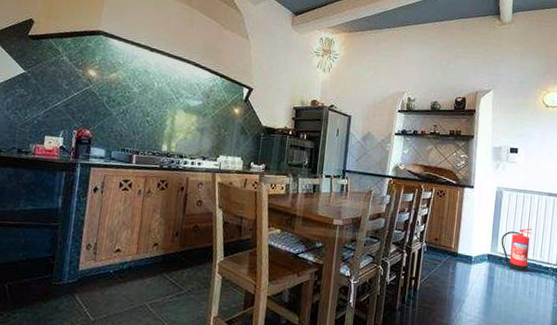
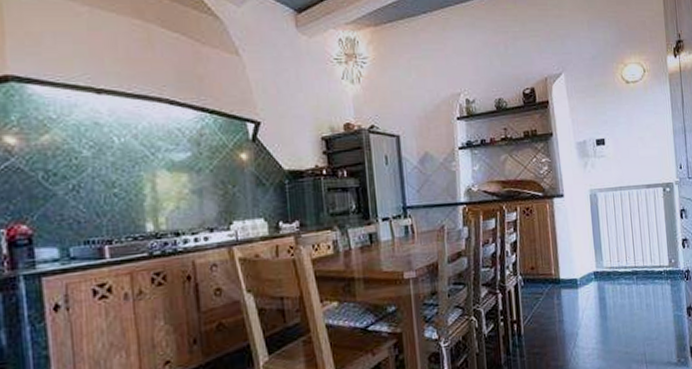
fire extinguisher: present [501,228,532,272] -> none [605,230,641,284]

